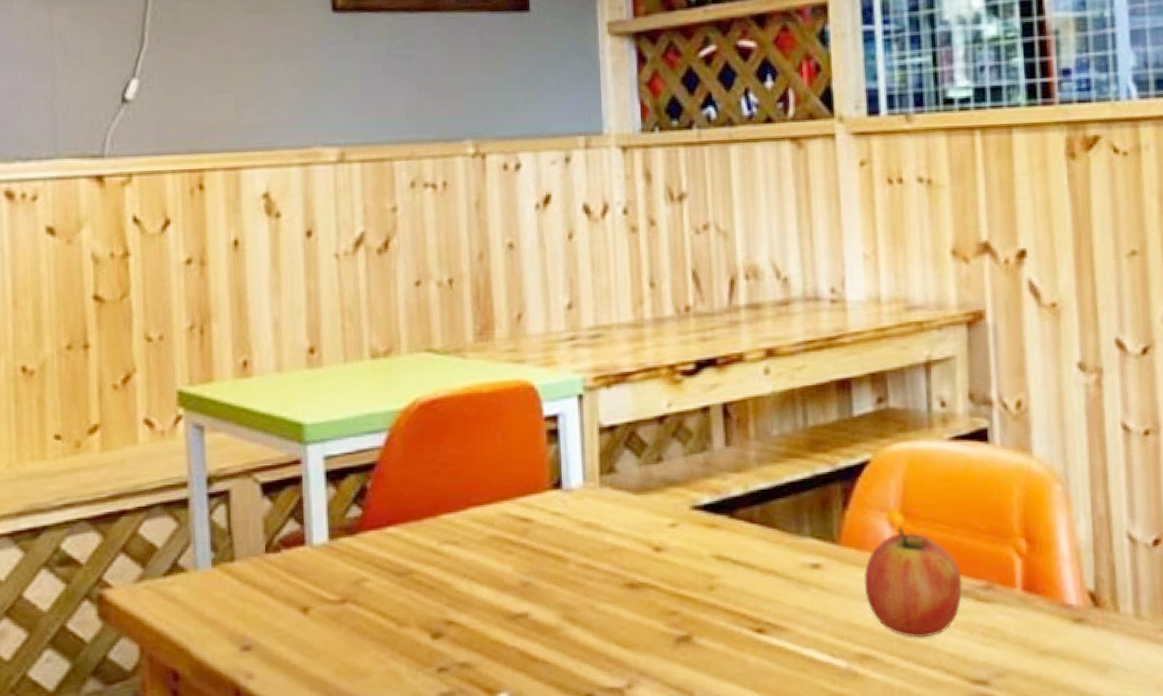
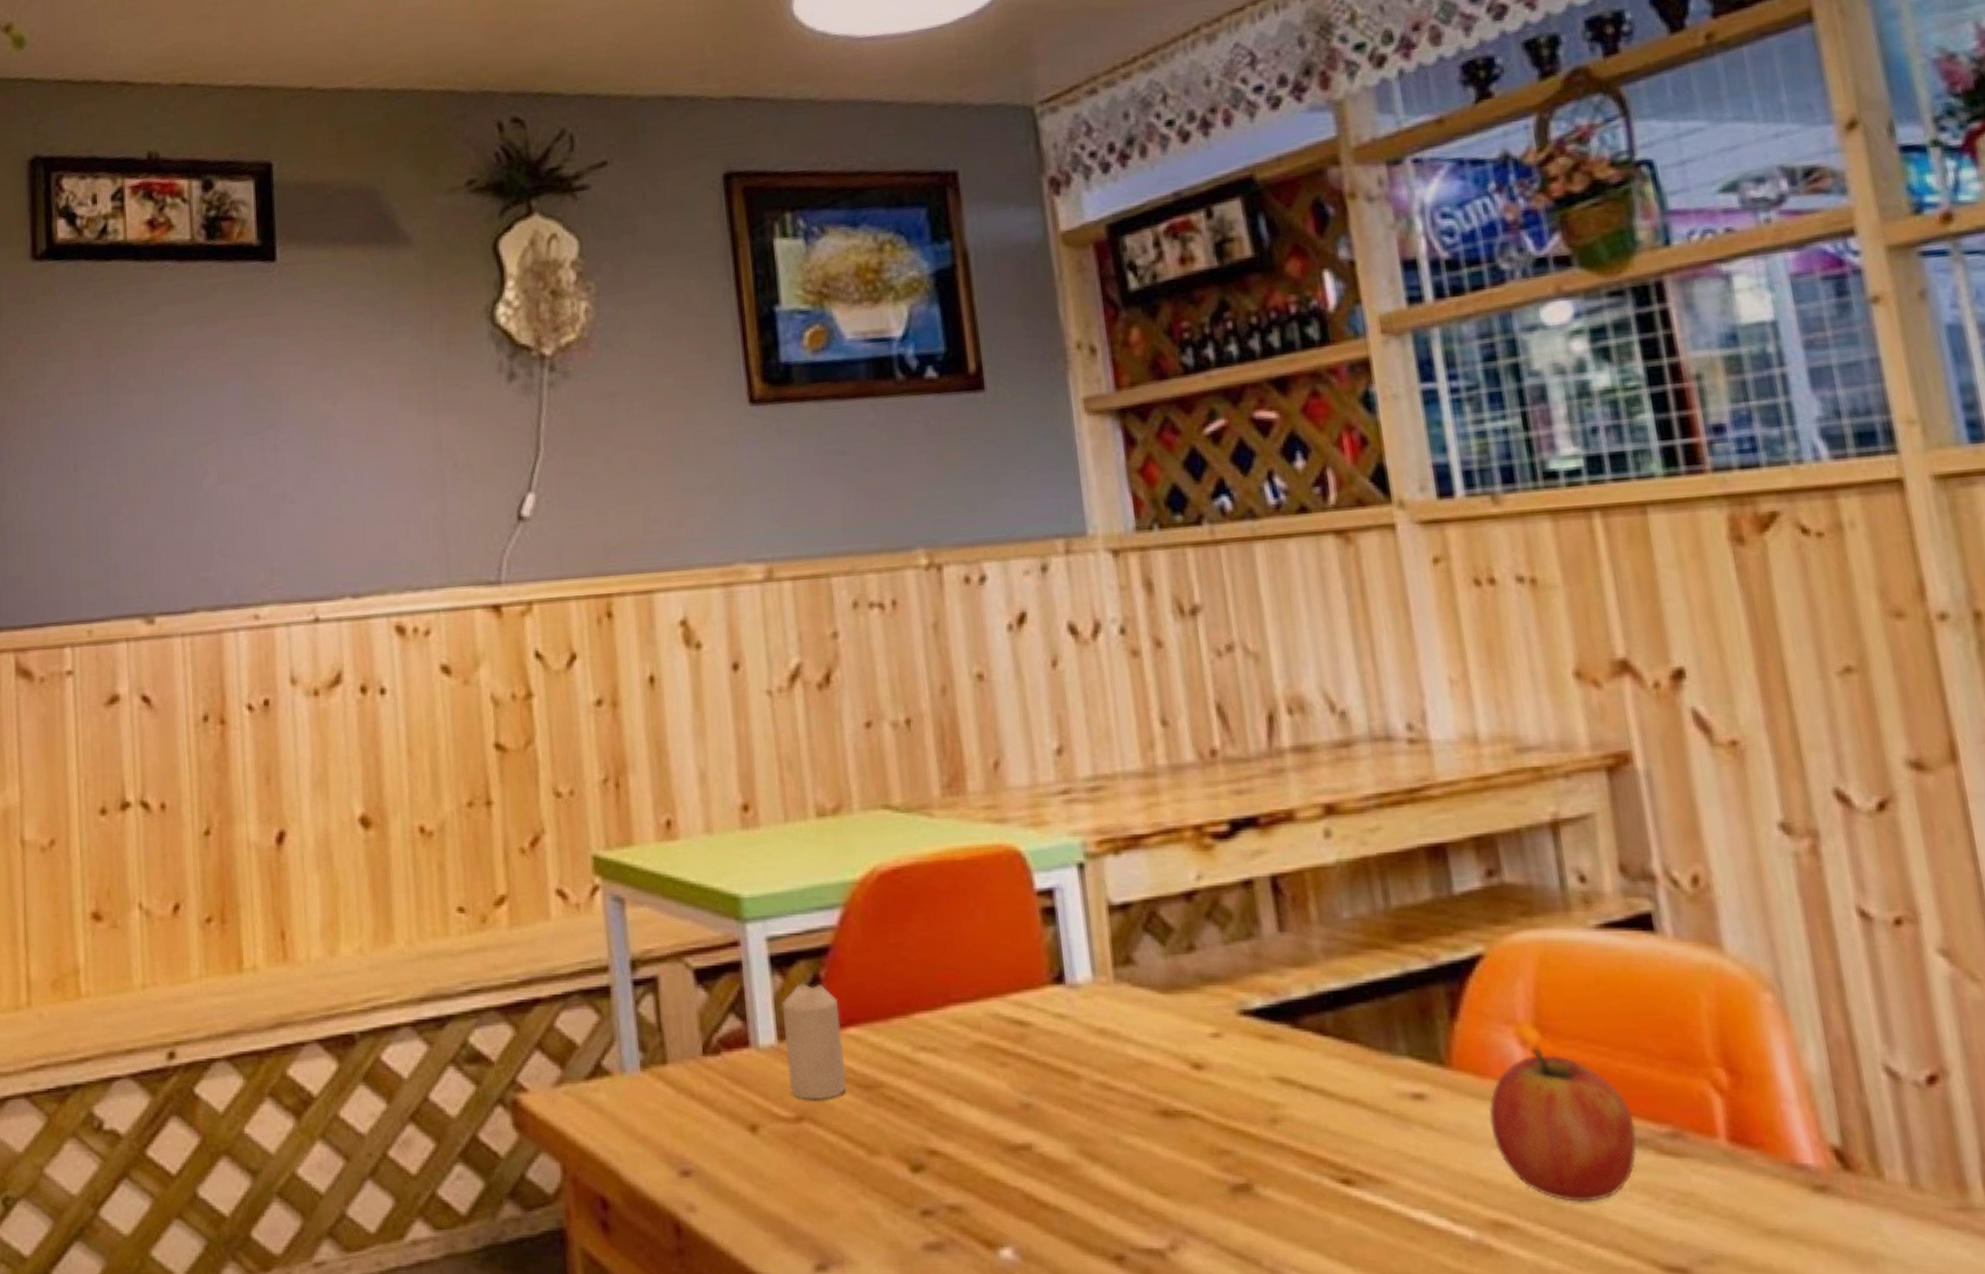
candle: none [333,493,384,585] -> present [781,984,846,1099]

